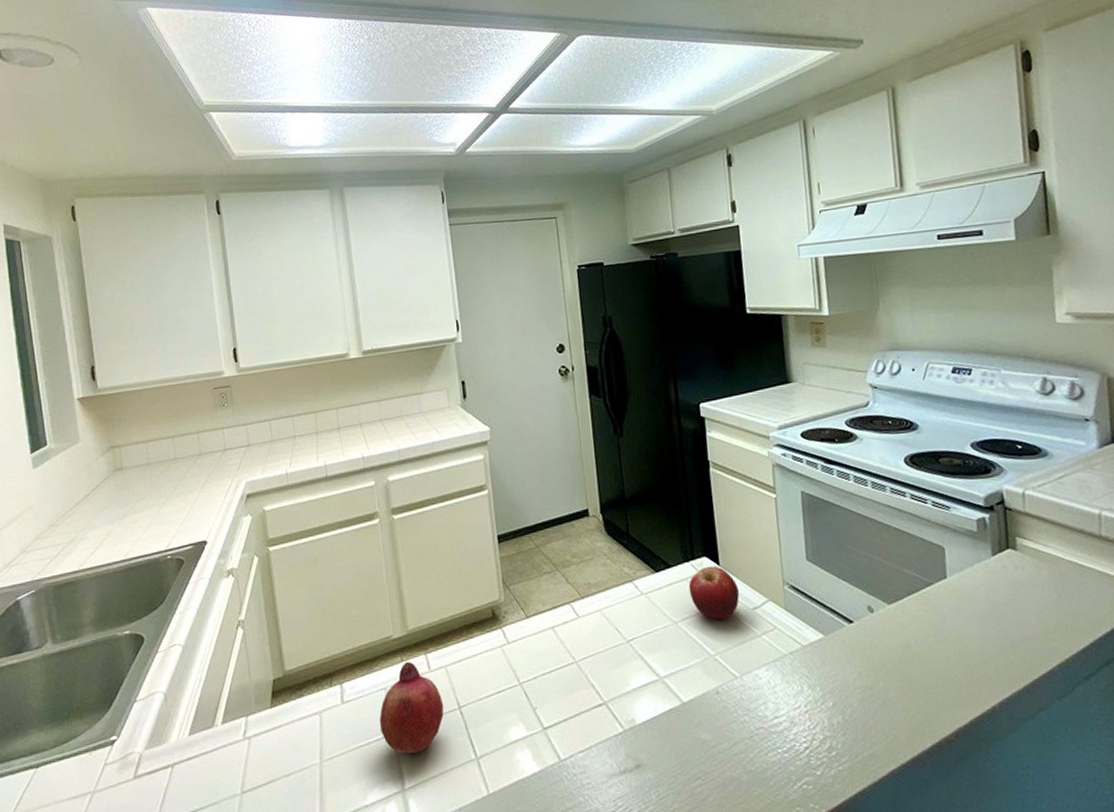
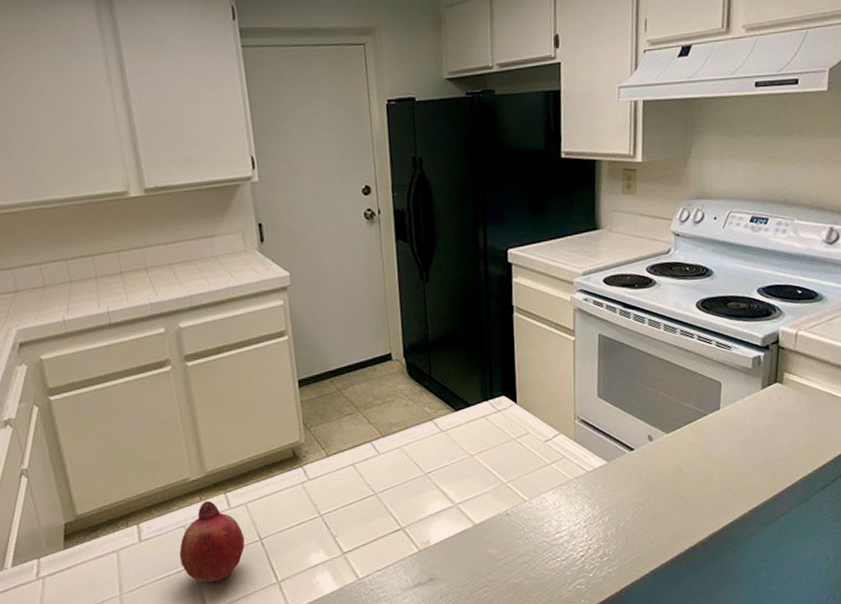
fruit: present [688,566,740,620] -> none [486,404,534,452]

